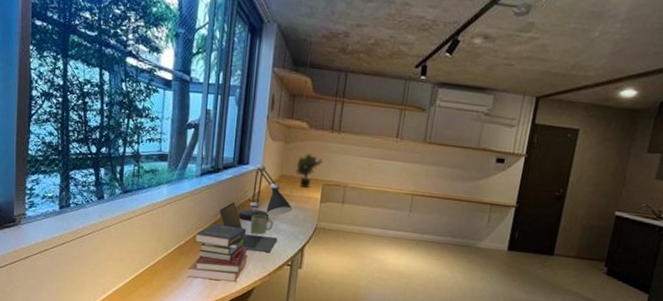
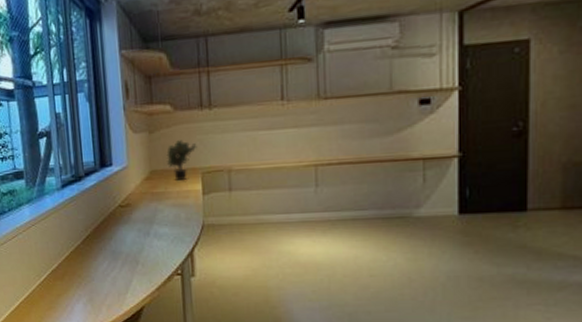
books: present [187,223,247,283] -> none [65,239,130,305]
laptop: present [218,201,278,253] -> none [88,210,161,265]
desk lamp: present [238,164,292,221] -> none [111,163,171,230]
mug: present [250,214,273,235] -> none [125,220,153,244]

